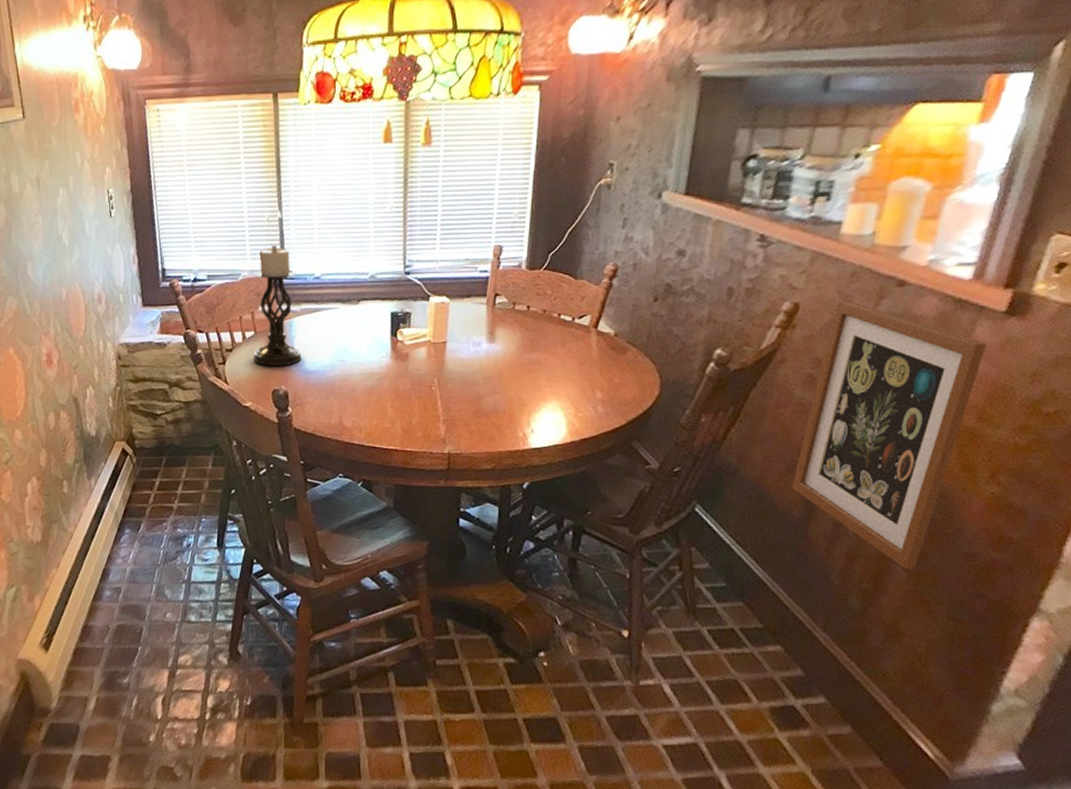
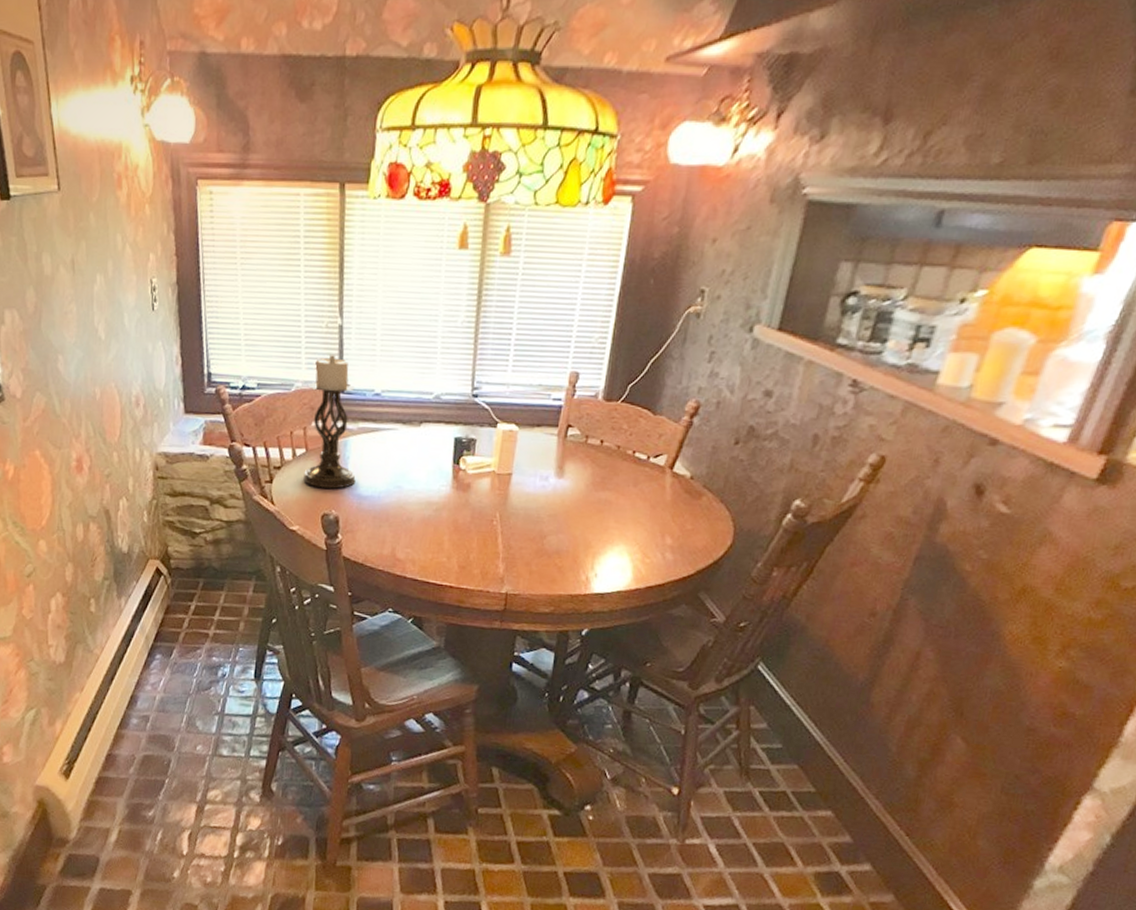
wall art: present [791,299,987,571] -> none [859,454,1073,742]

